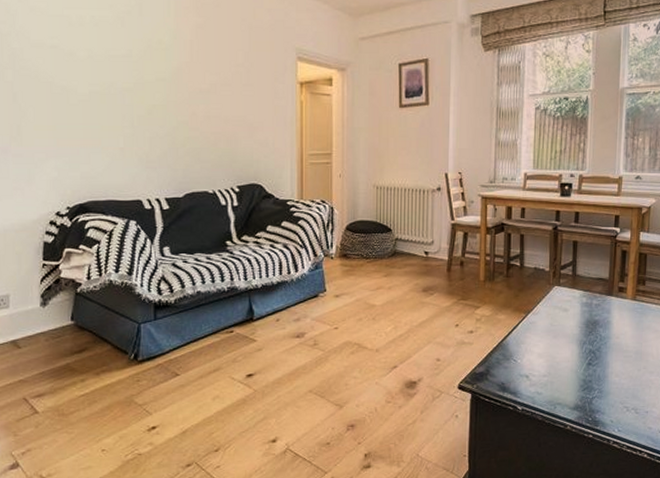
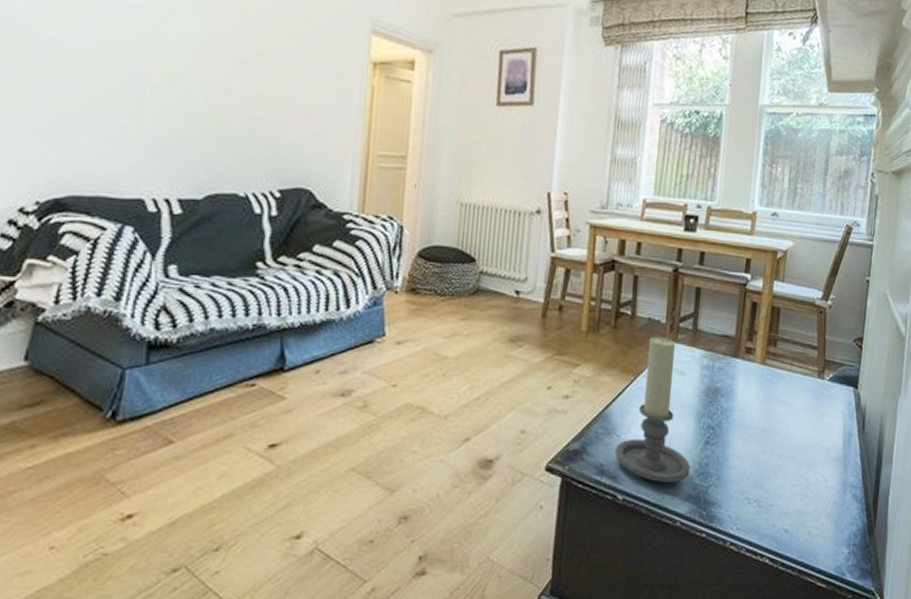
candle holder: none [513,282,576,396] -> present [615,336,691,482]

